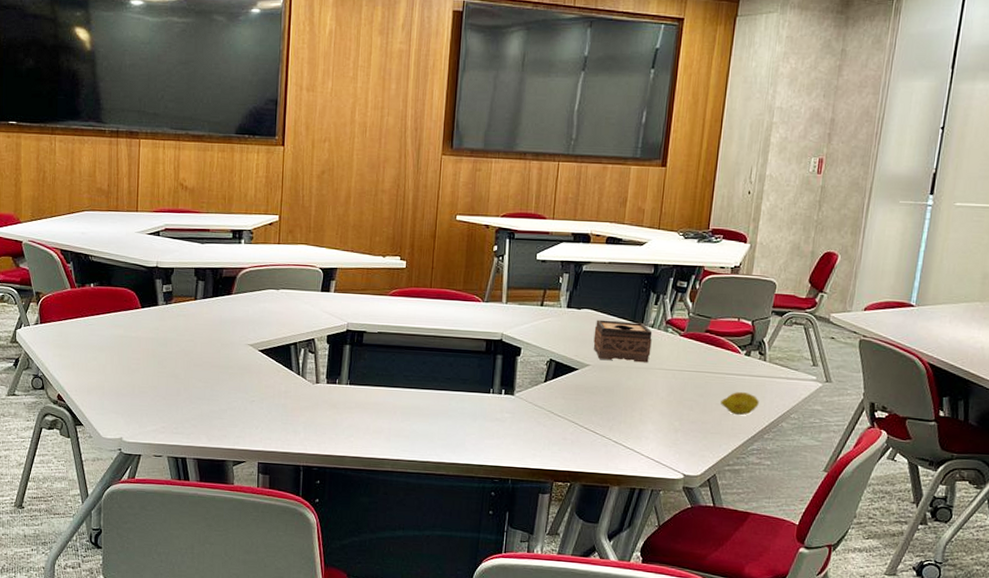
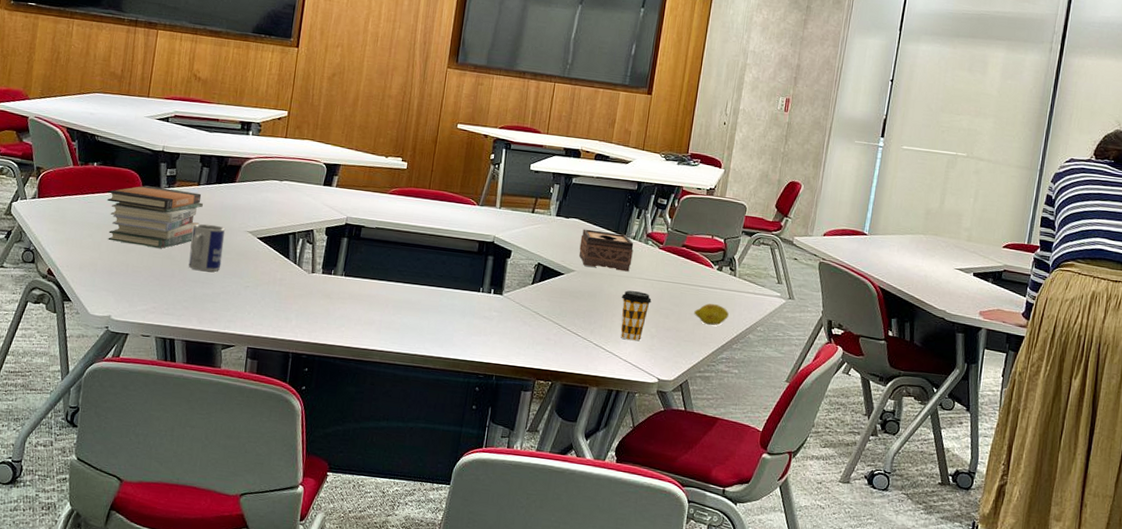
book stack: none [107,304,201,368] -> present [107,185,203,249]
mug: none [193,339,226,388] -> present [188,223,226,272]
coffee cup: none [640,383,674,436] -> present [620,290,652,341]

